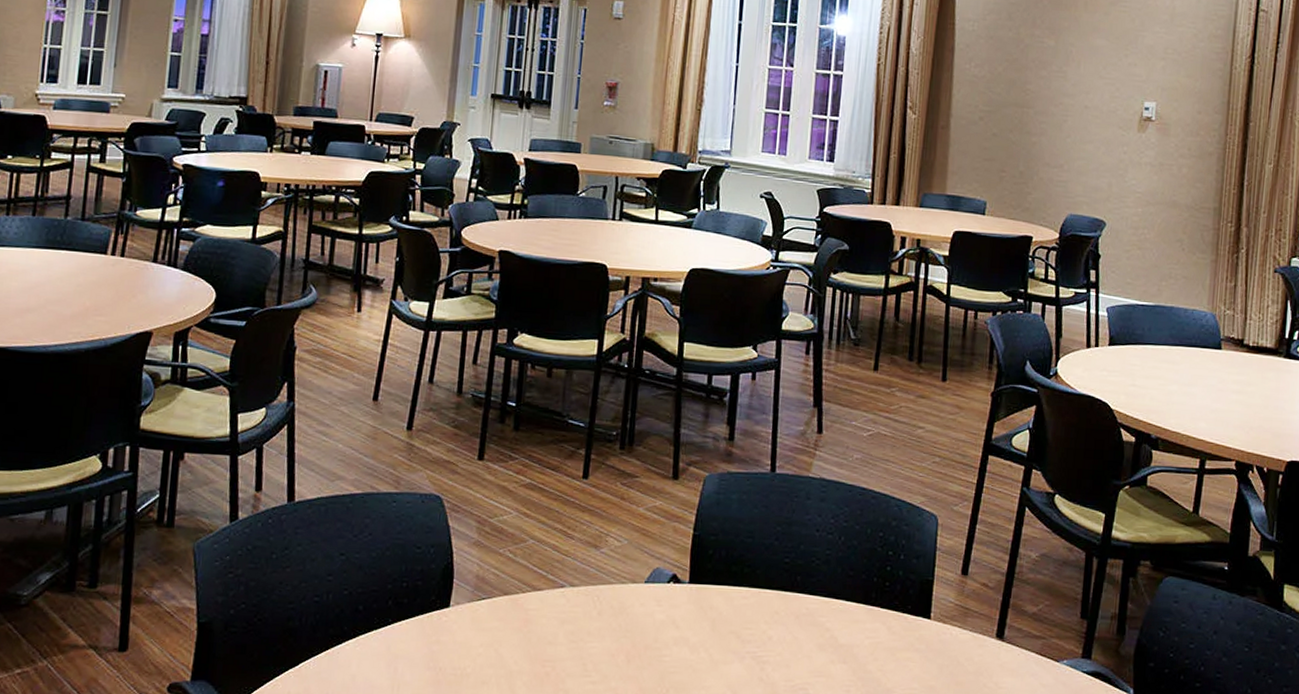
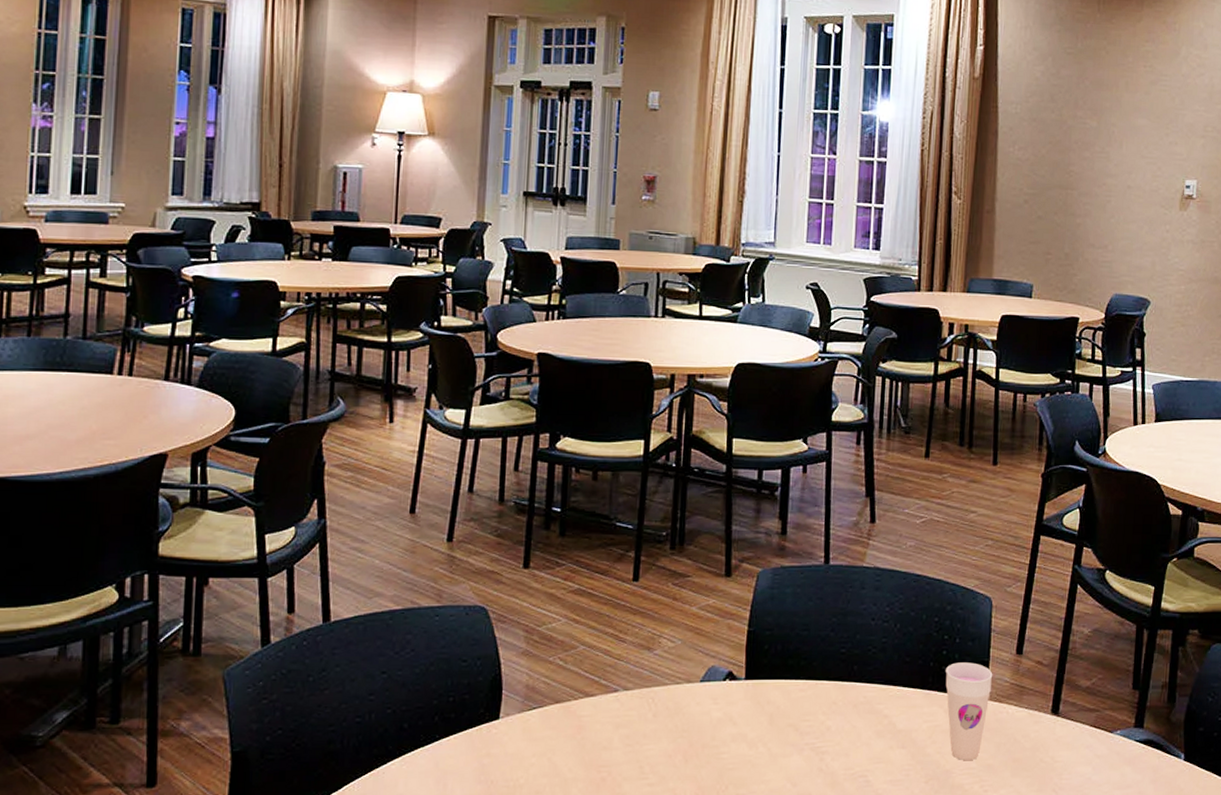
cup: none [888,579,937,680] -> present [945,662,993,760]

